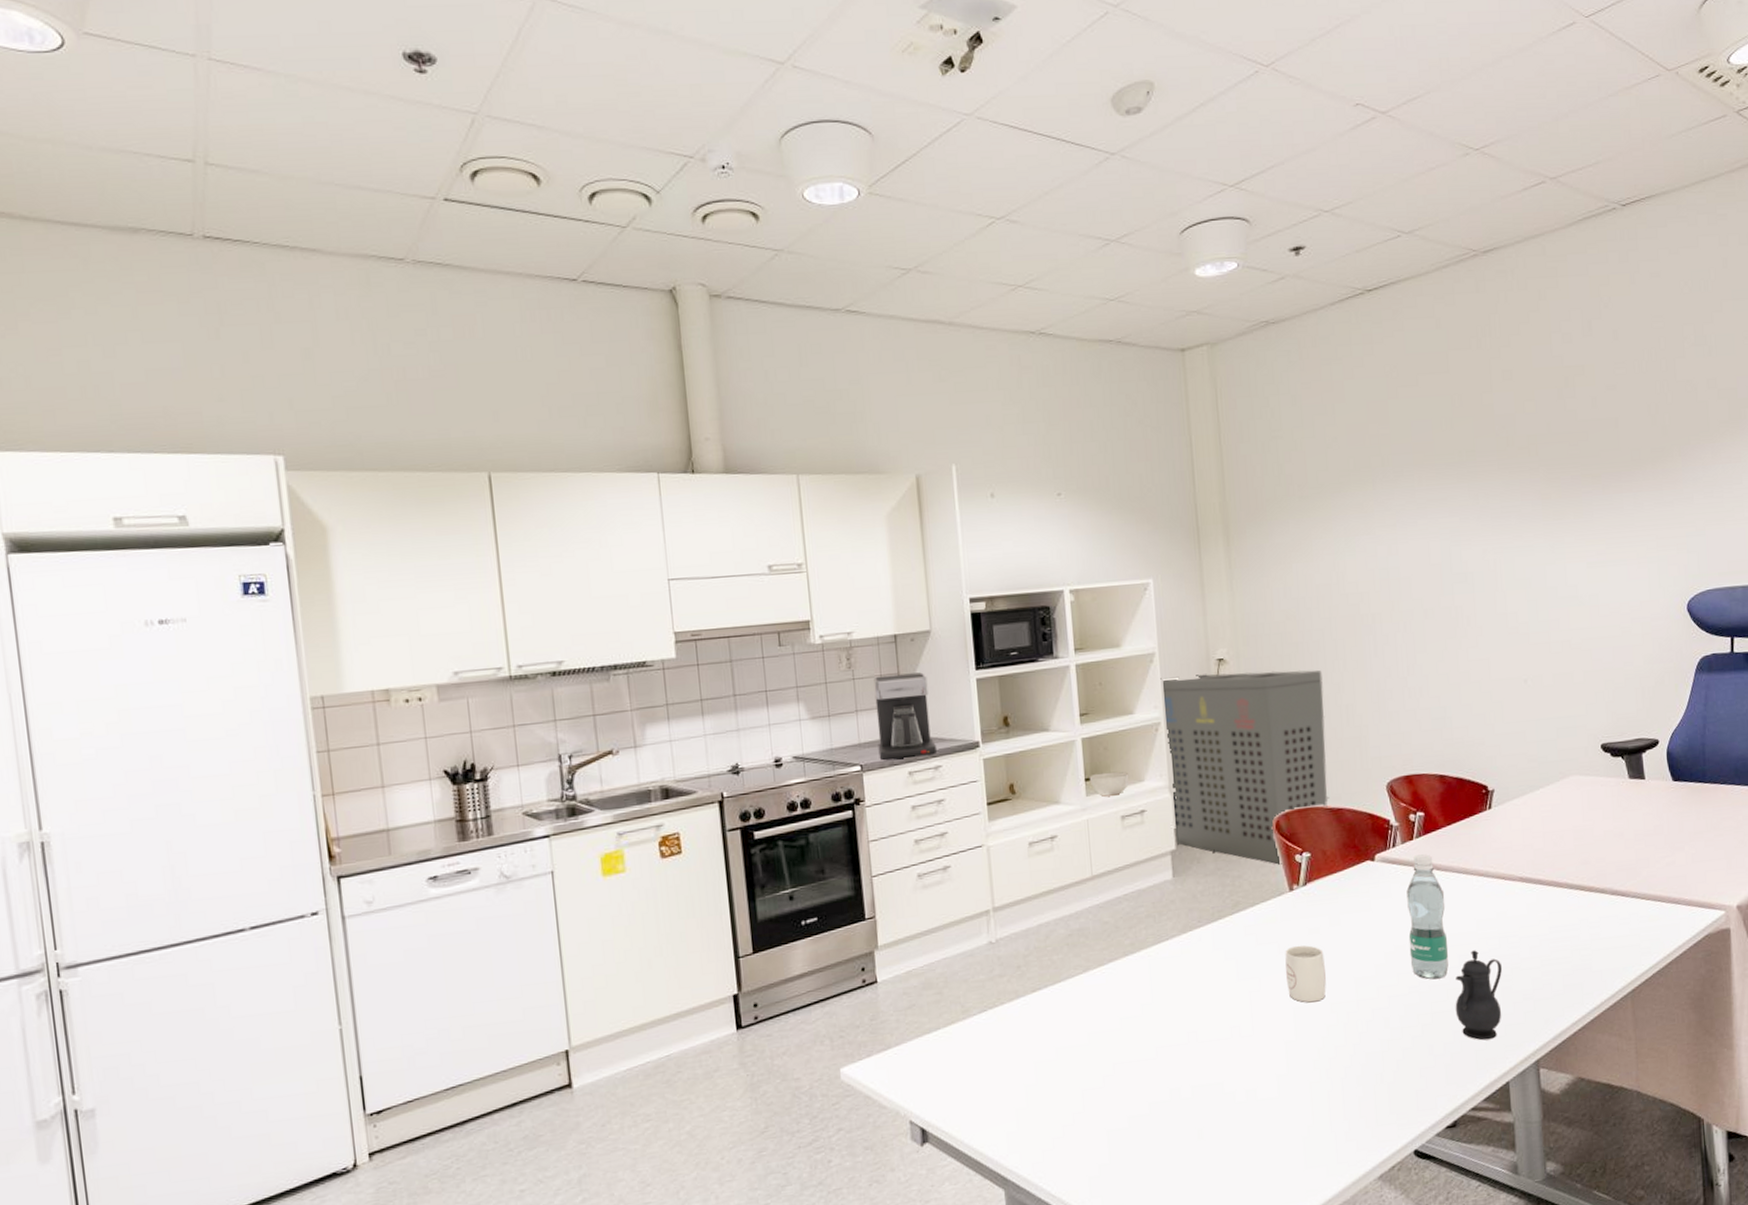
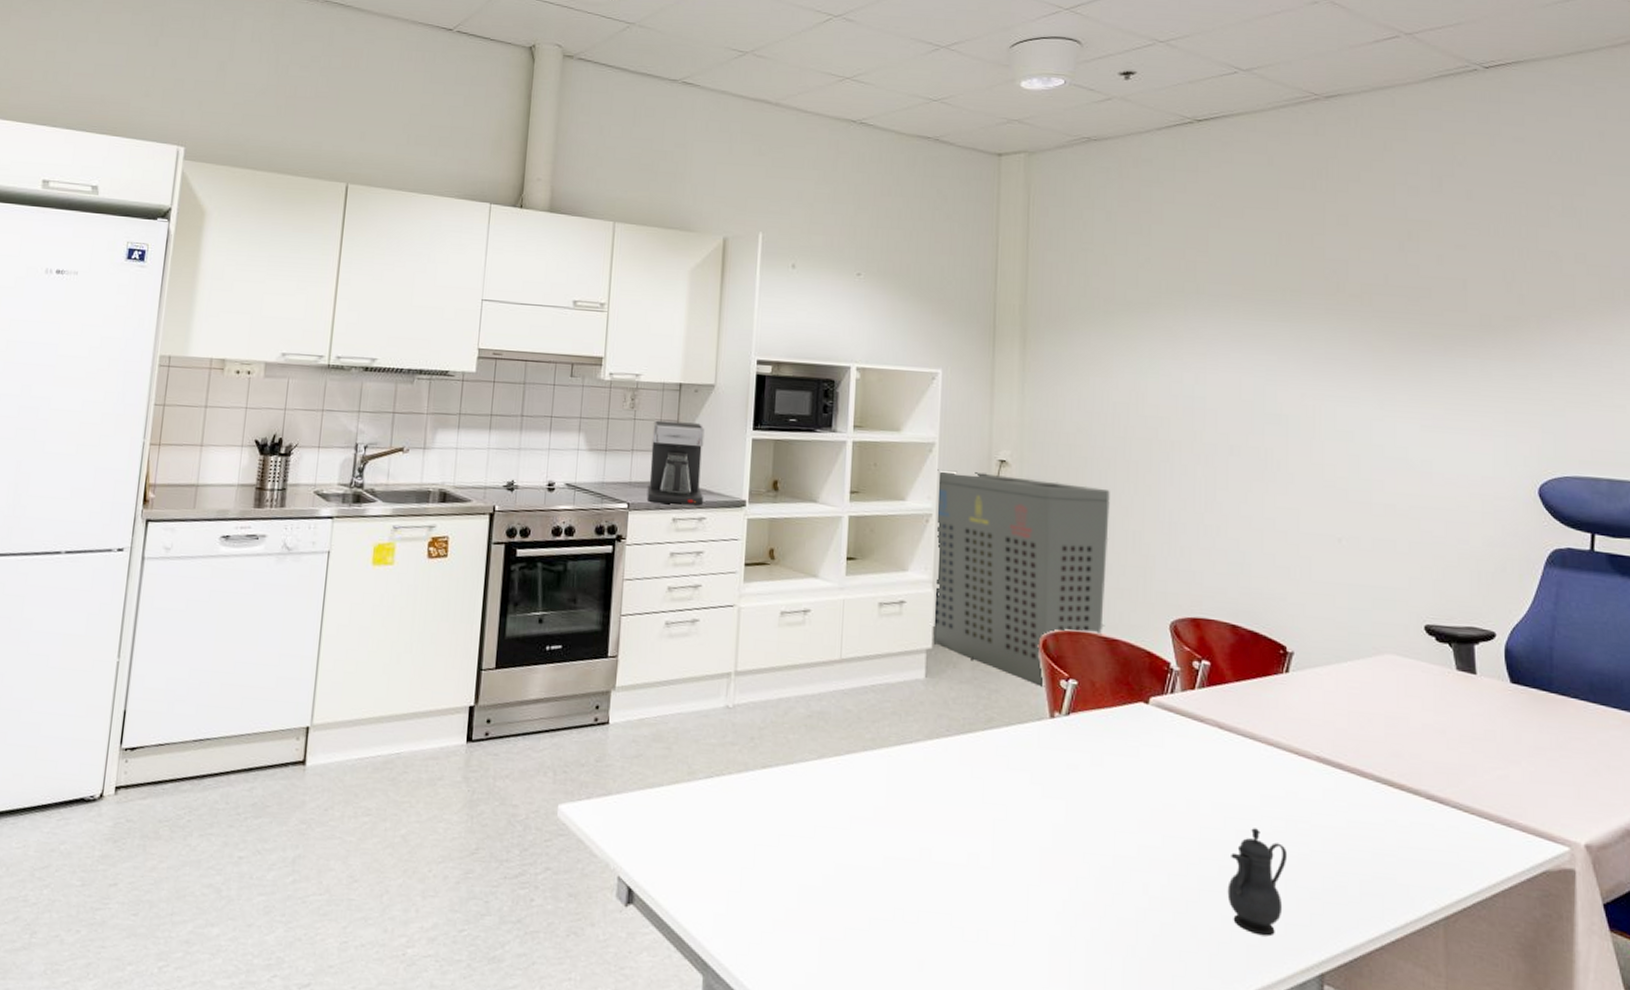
bowl: present [1089,771,1129,798] -> none [851,554,893,582]
mug: present [1285,945,1326,1003] -> none [1035,779,1081,847]
bottle: present [1406,854,1449,980] -> none [1179,707,1226,852]

